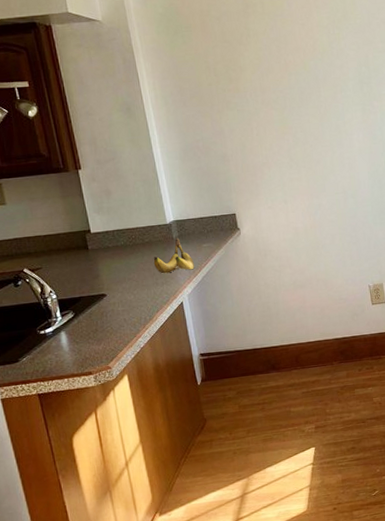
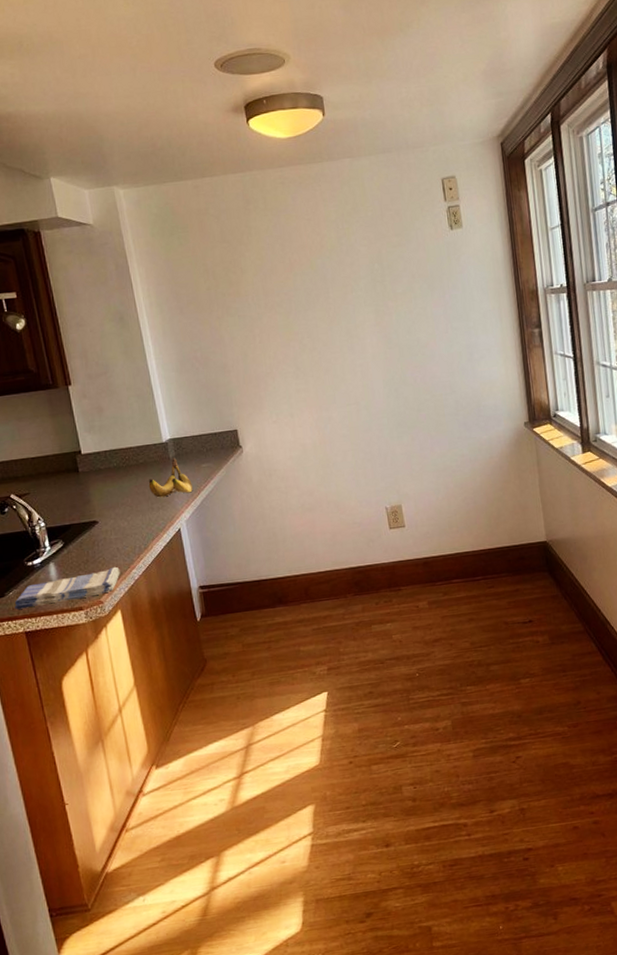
dish towel: none [28,335,127,374] -> present [14,566,120,610]

